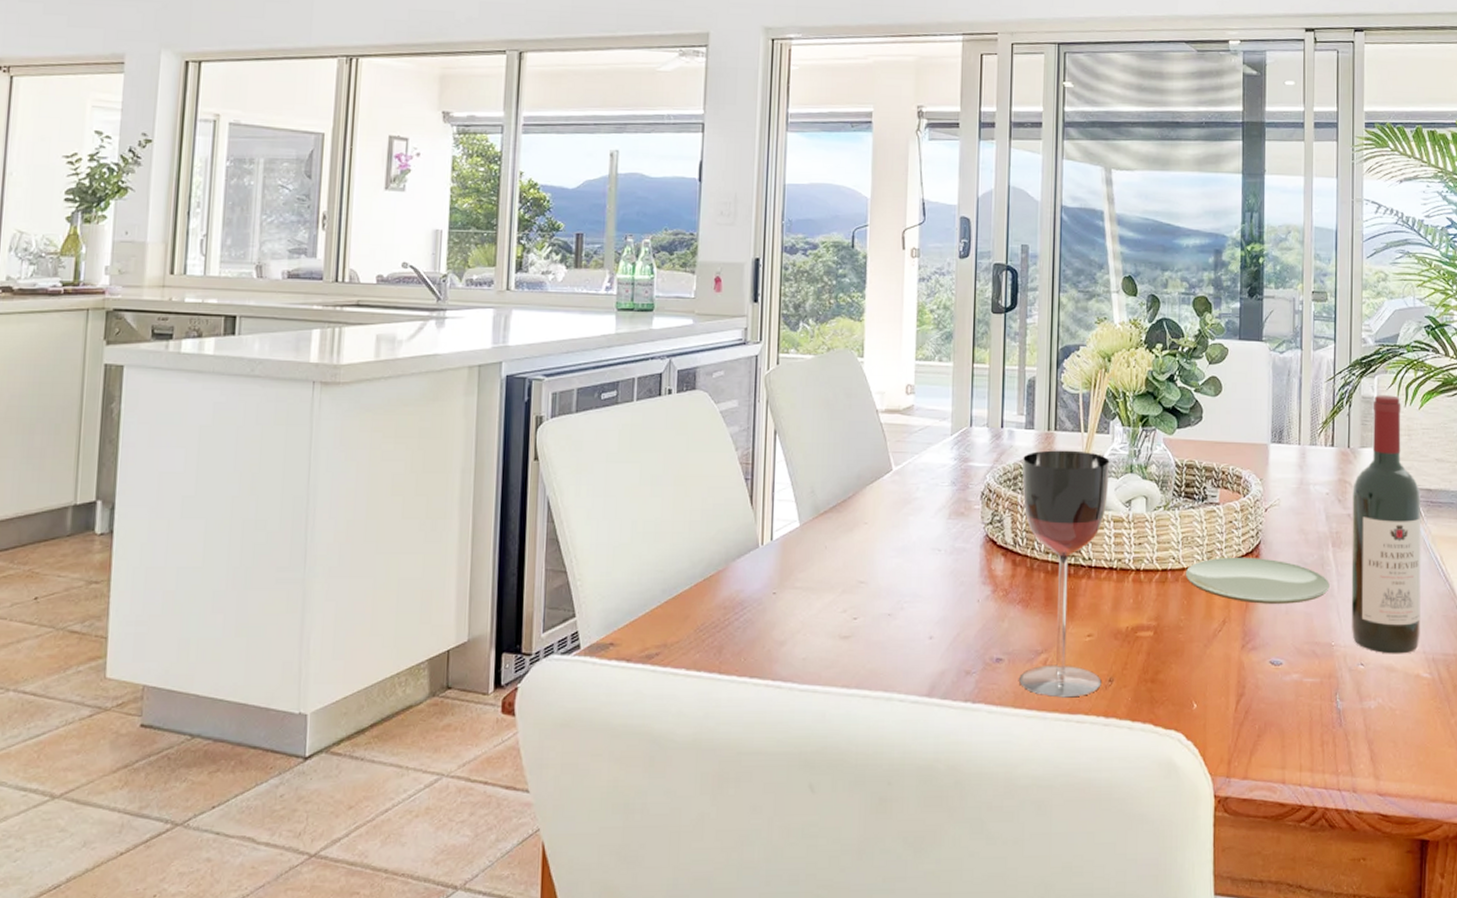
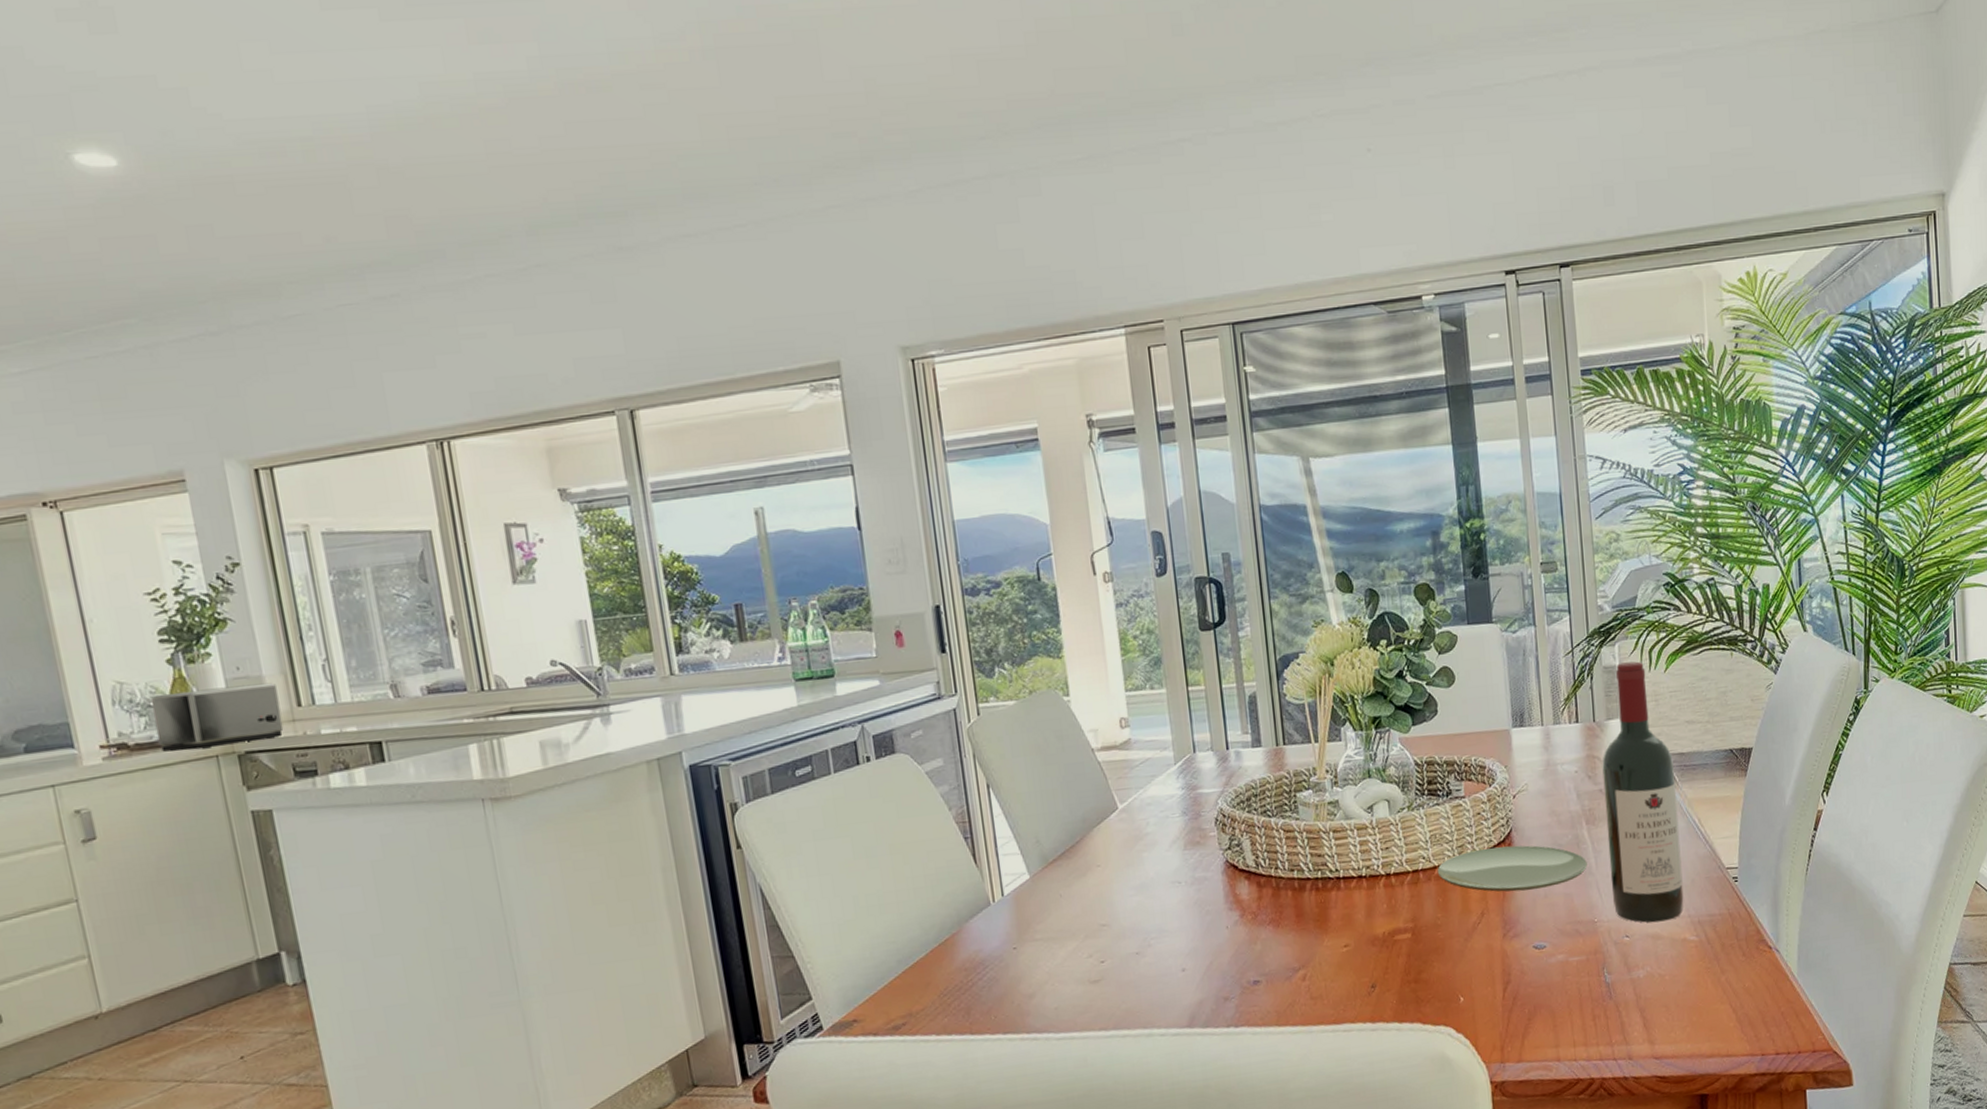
toaster: none [39,247,156,302] -> present [151,682,284,752]
wineglass: present [1019,450,1110,698] -> none [1254,762,1364,1011]

